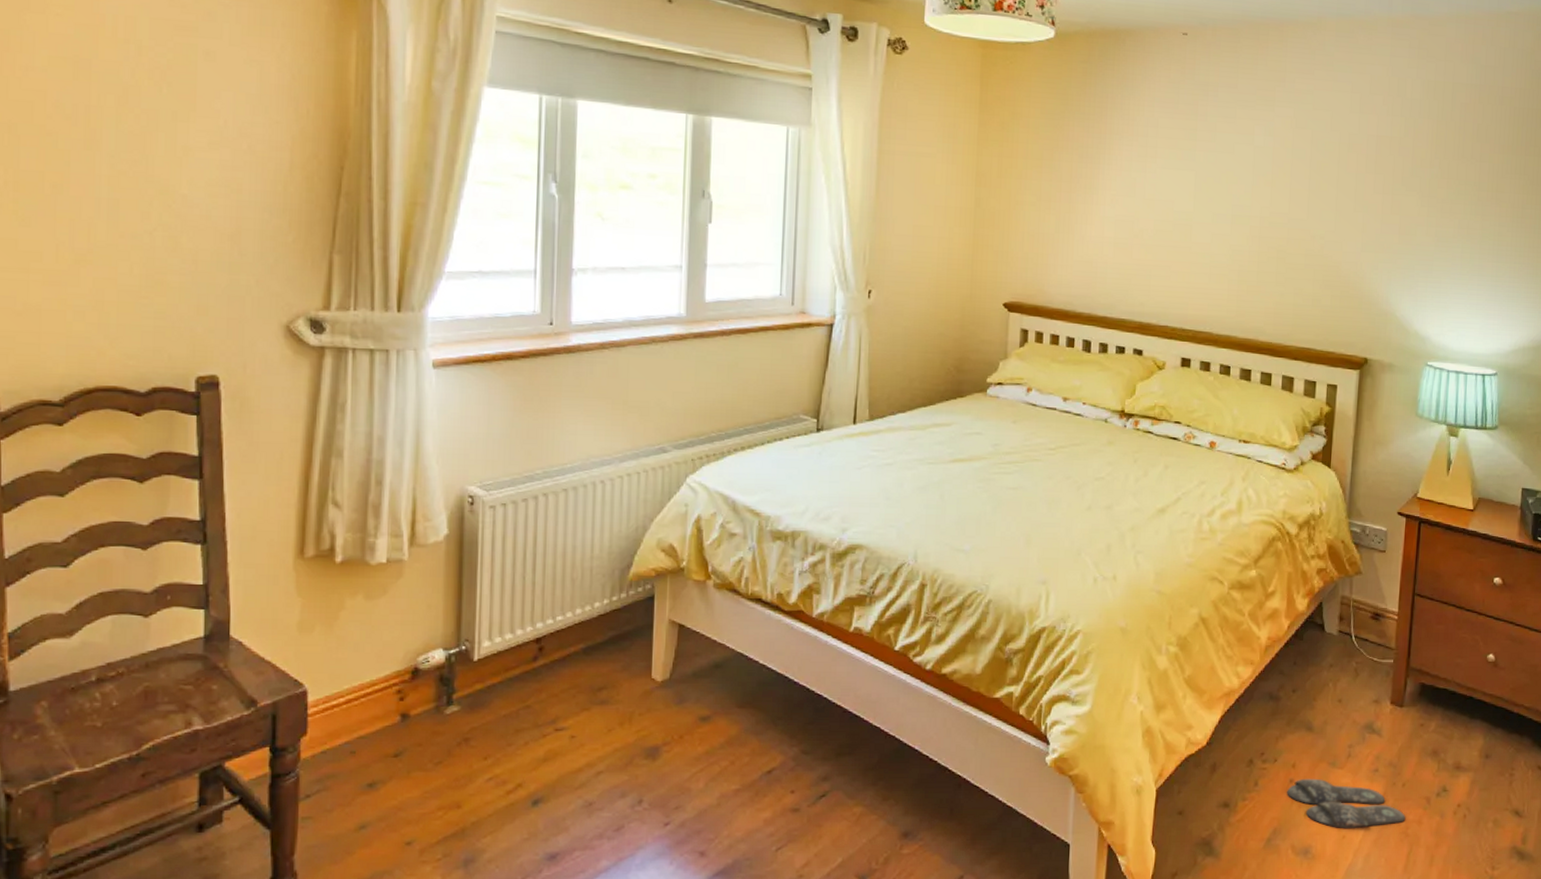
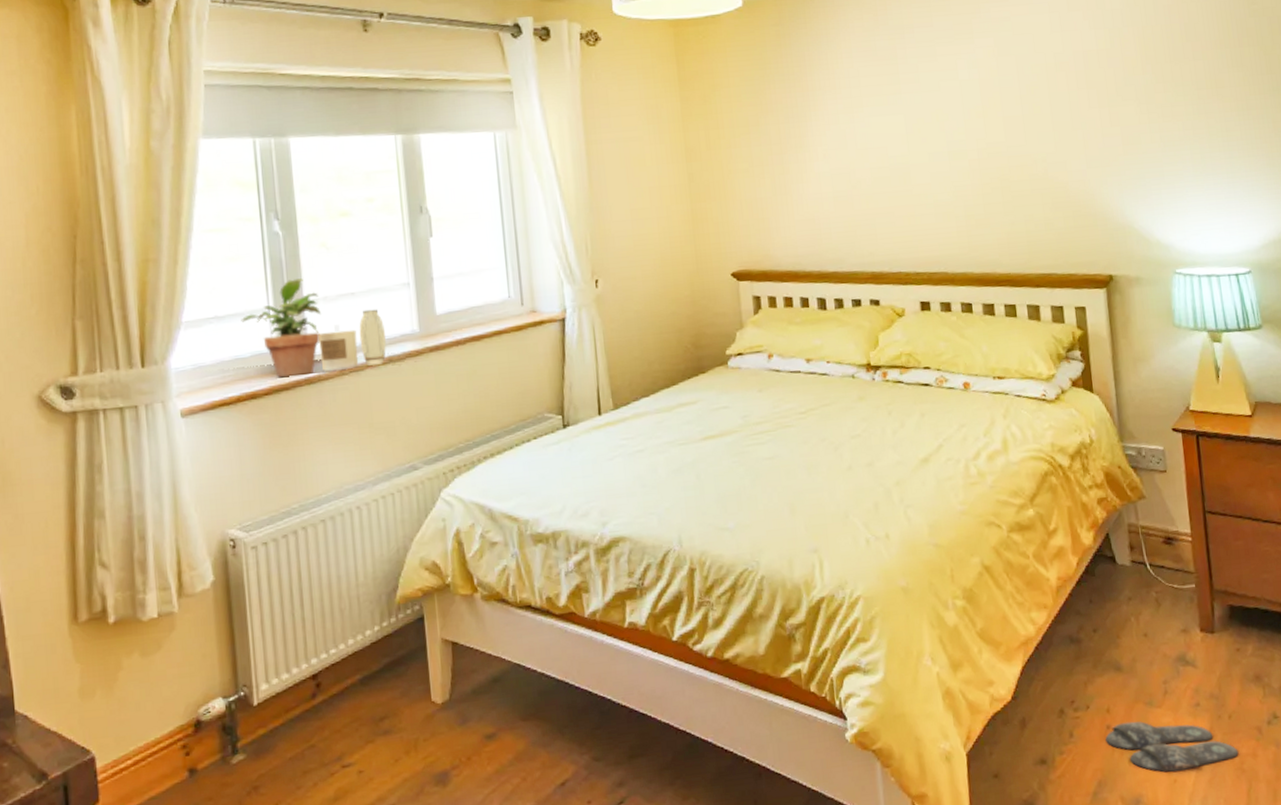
potted plant: none [505,245,588,344] -> present [241,278,321,378]
candle: none [582,297,622,344] -> present [318,324,359,371]
vase: none [624,286,651,343] -> present [359,309,386,366]

